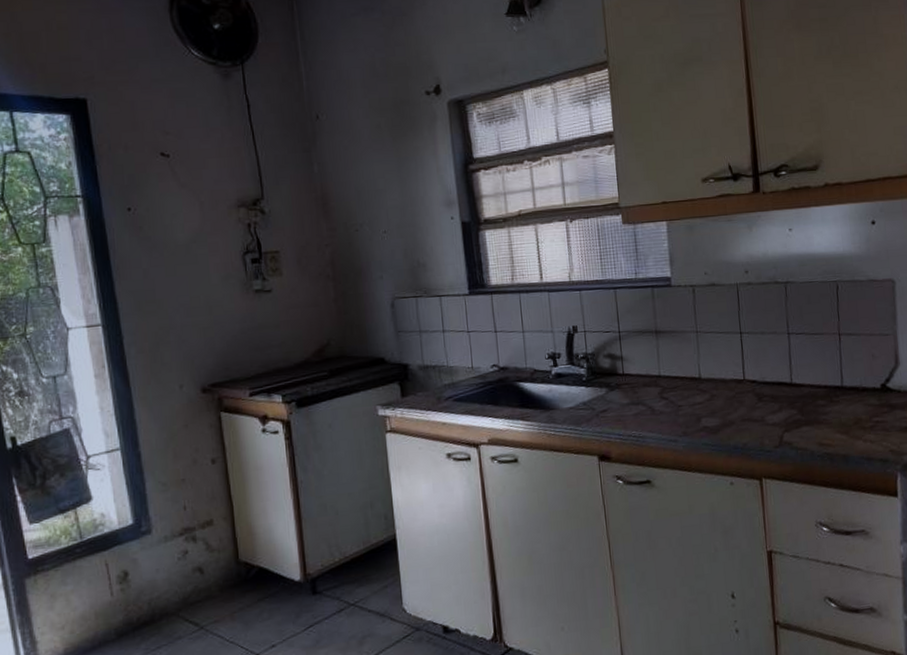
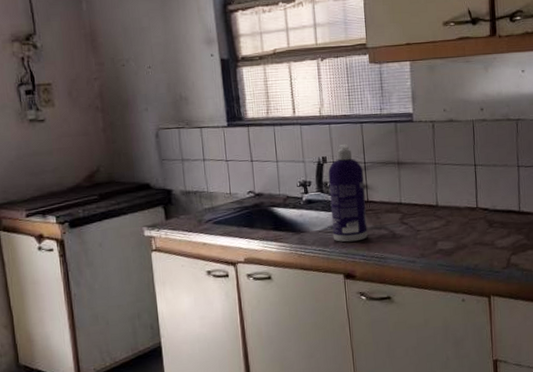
spray bottle: none [579,312,624,420] -> present [328,144,368,242]

